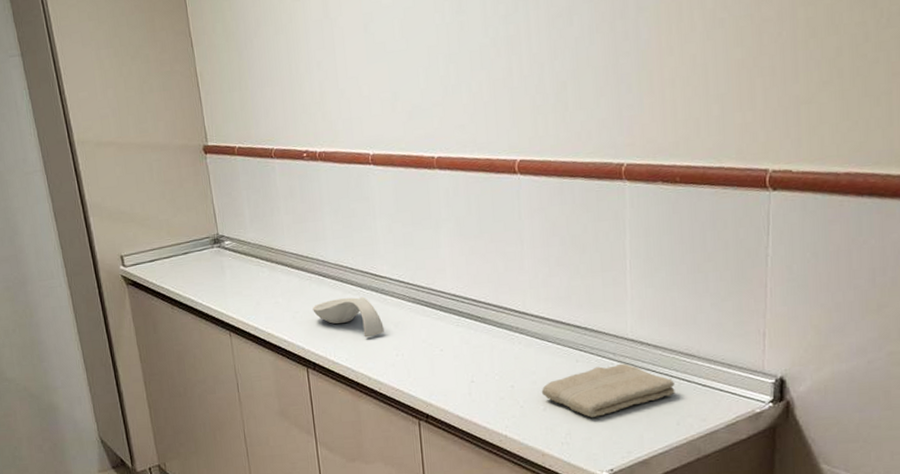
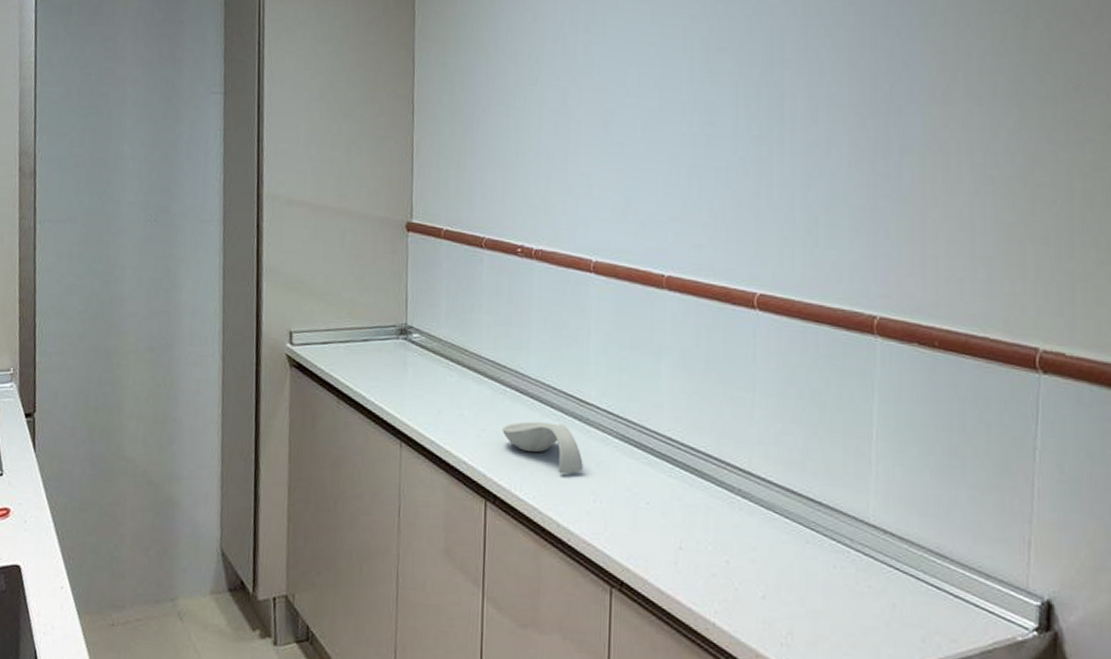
washcloth: present [541,363,675,417] -> none [761,552,921,617]

